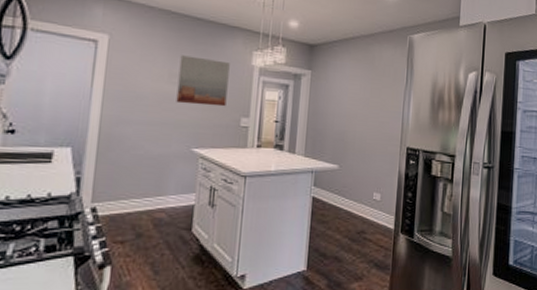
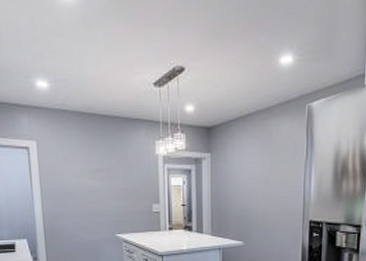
wall art: present [176,55,230,107] -> none [95,152,138,196]

